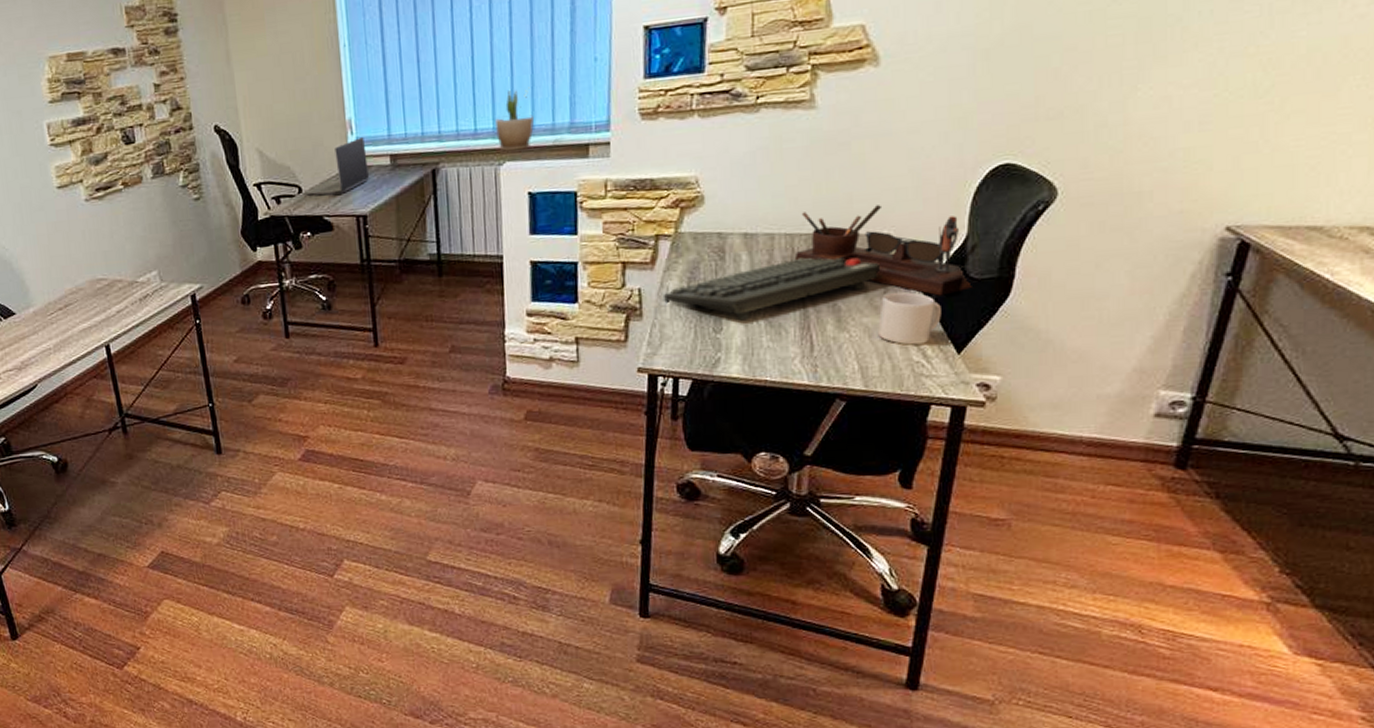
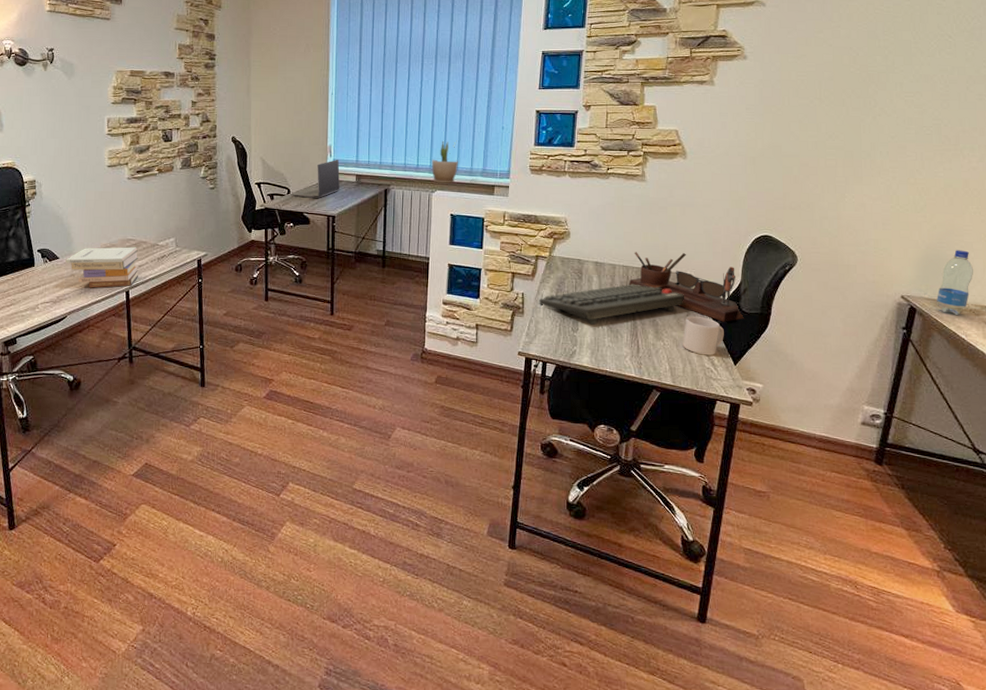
books: none [24,288,118,347] -> present [65,247,139,288]
bottle: none [1283,146,1352,245] -> present [936,250,974,315]

